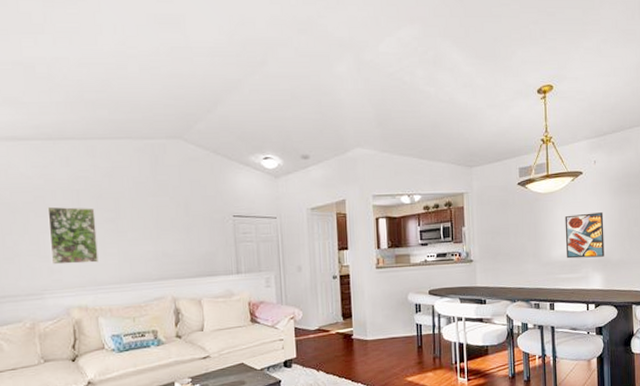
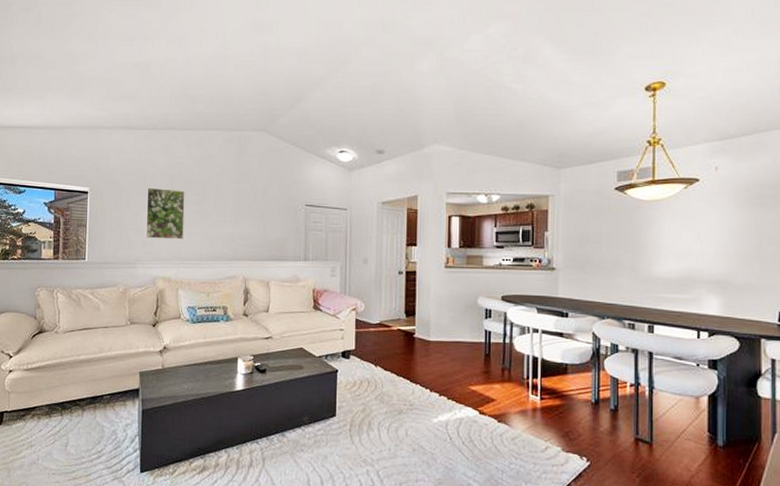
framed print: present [565,212,605,259] -> none [672,226,725,278]

